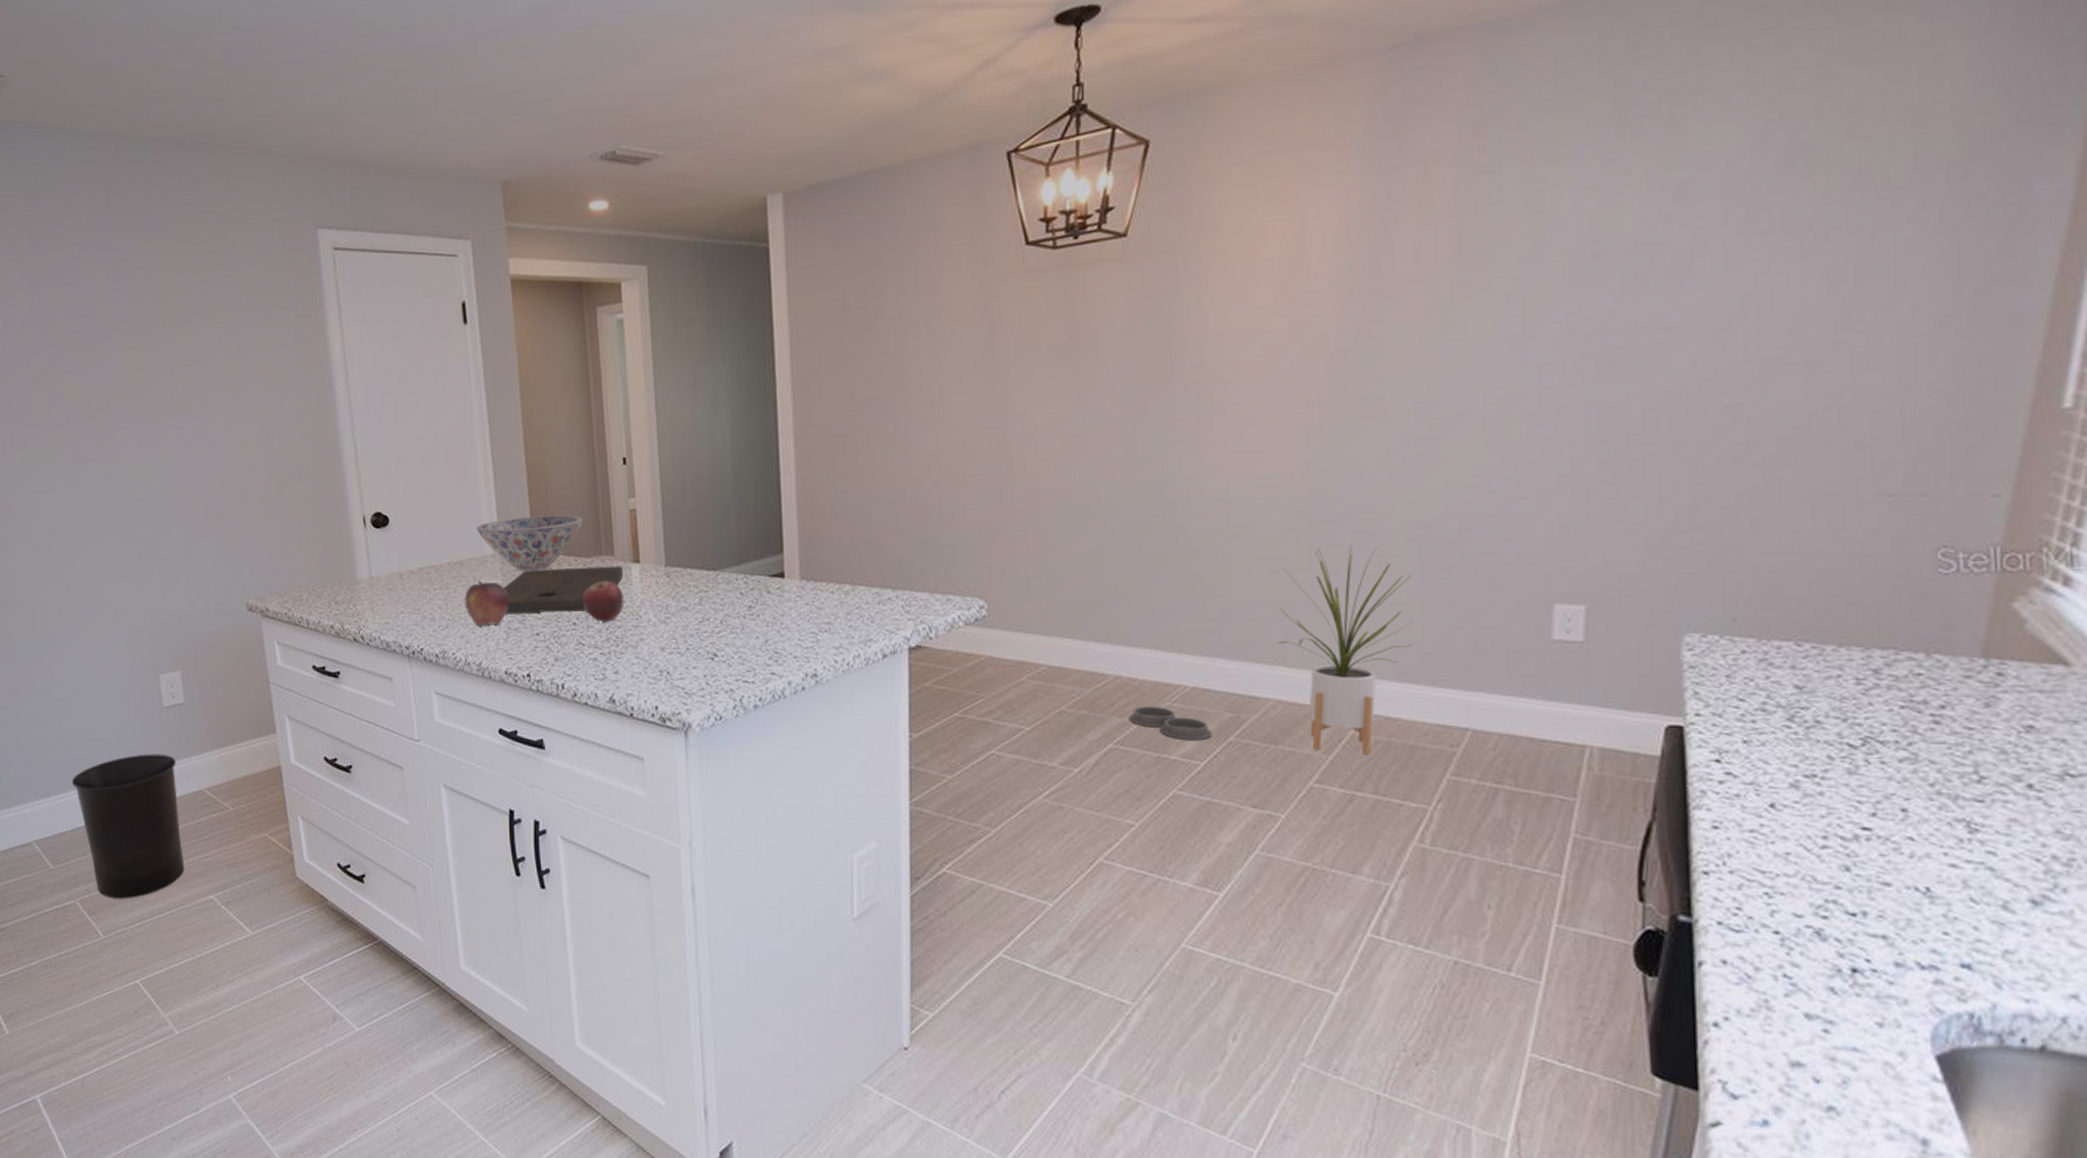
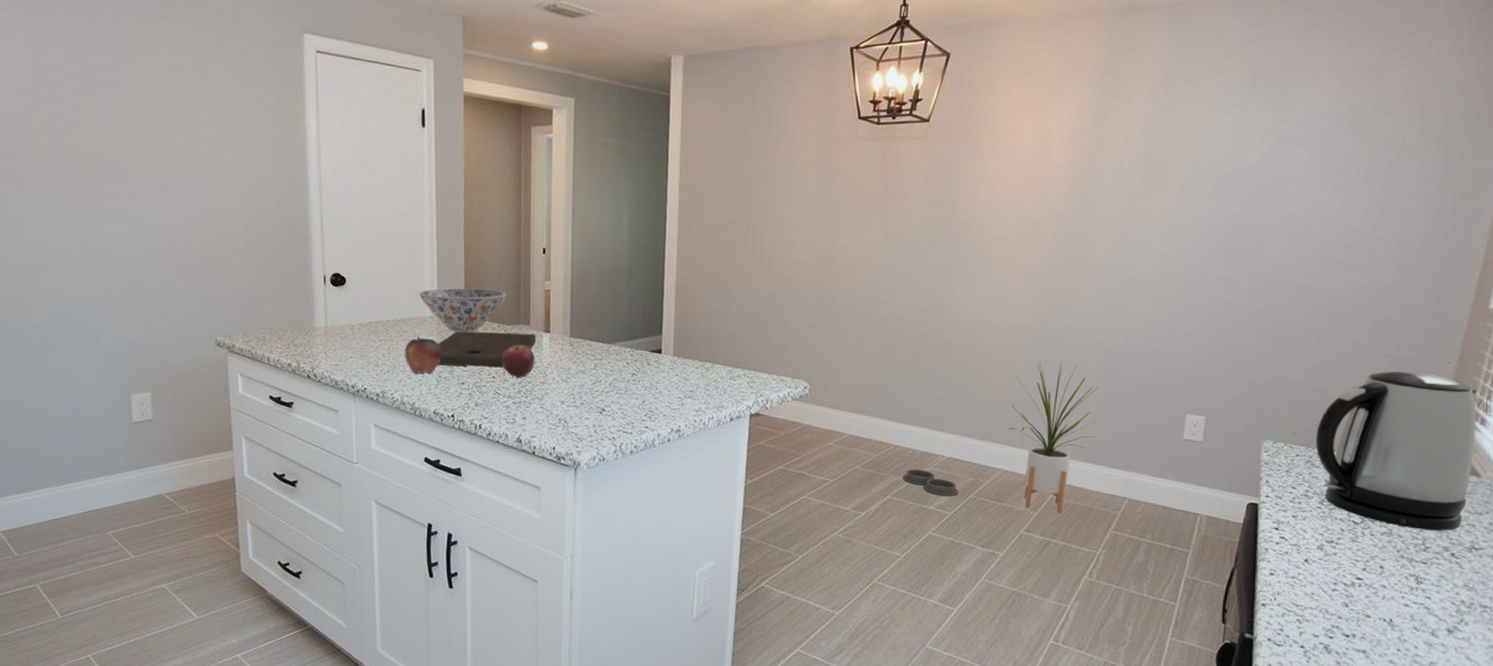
waste bin: present [72,754,185,898] -> none [41,461,141,584]
kettle: none [1771,514,2056,751] -> present [1315,371,1477,531]

